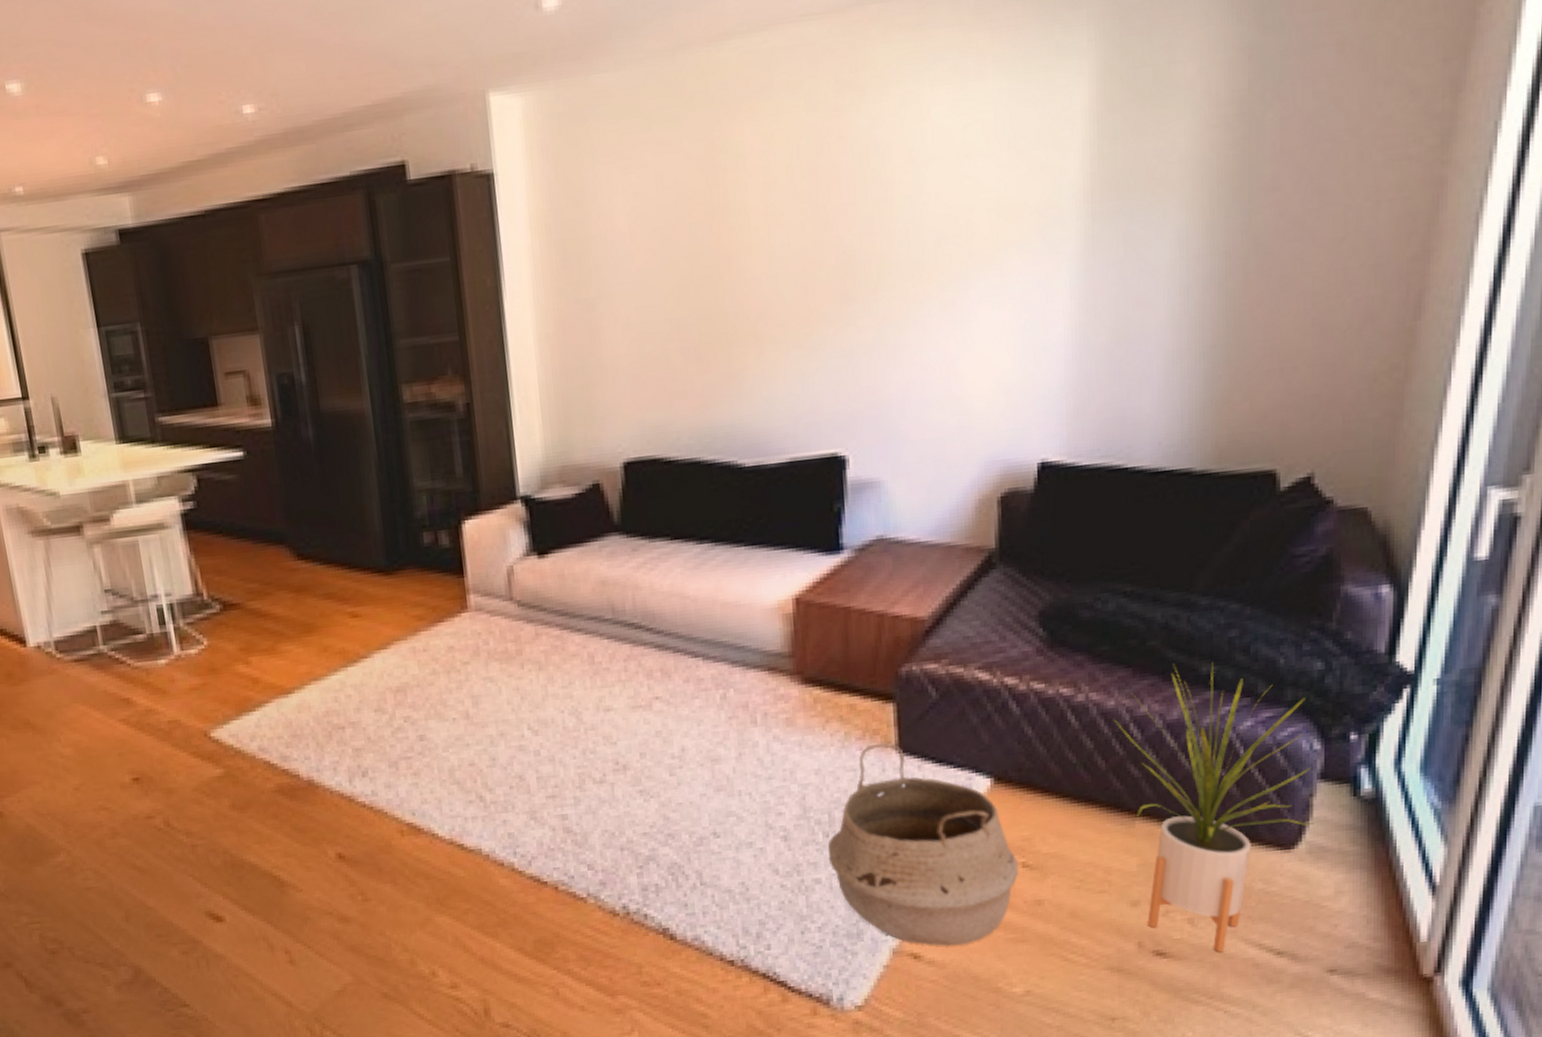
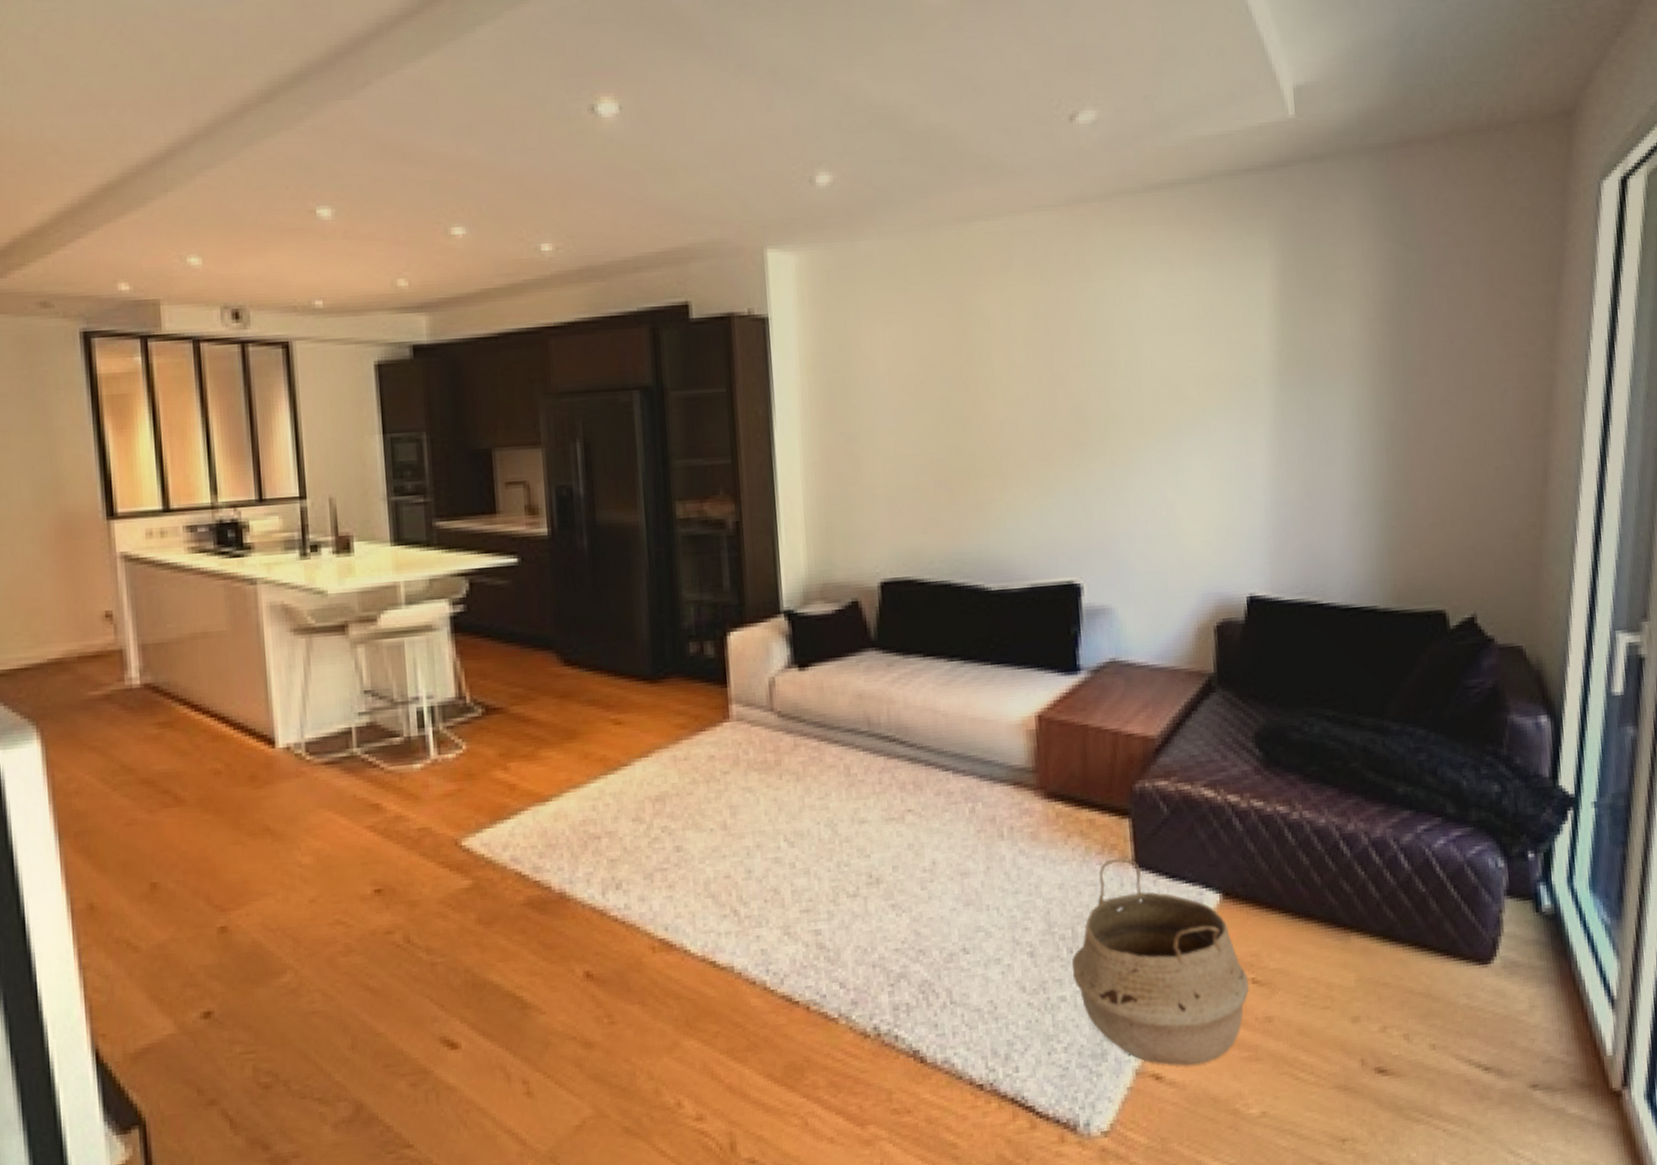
house plant: present [1114,662,1314,953] -> none [1326,783,1505,1069]

